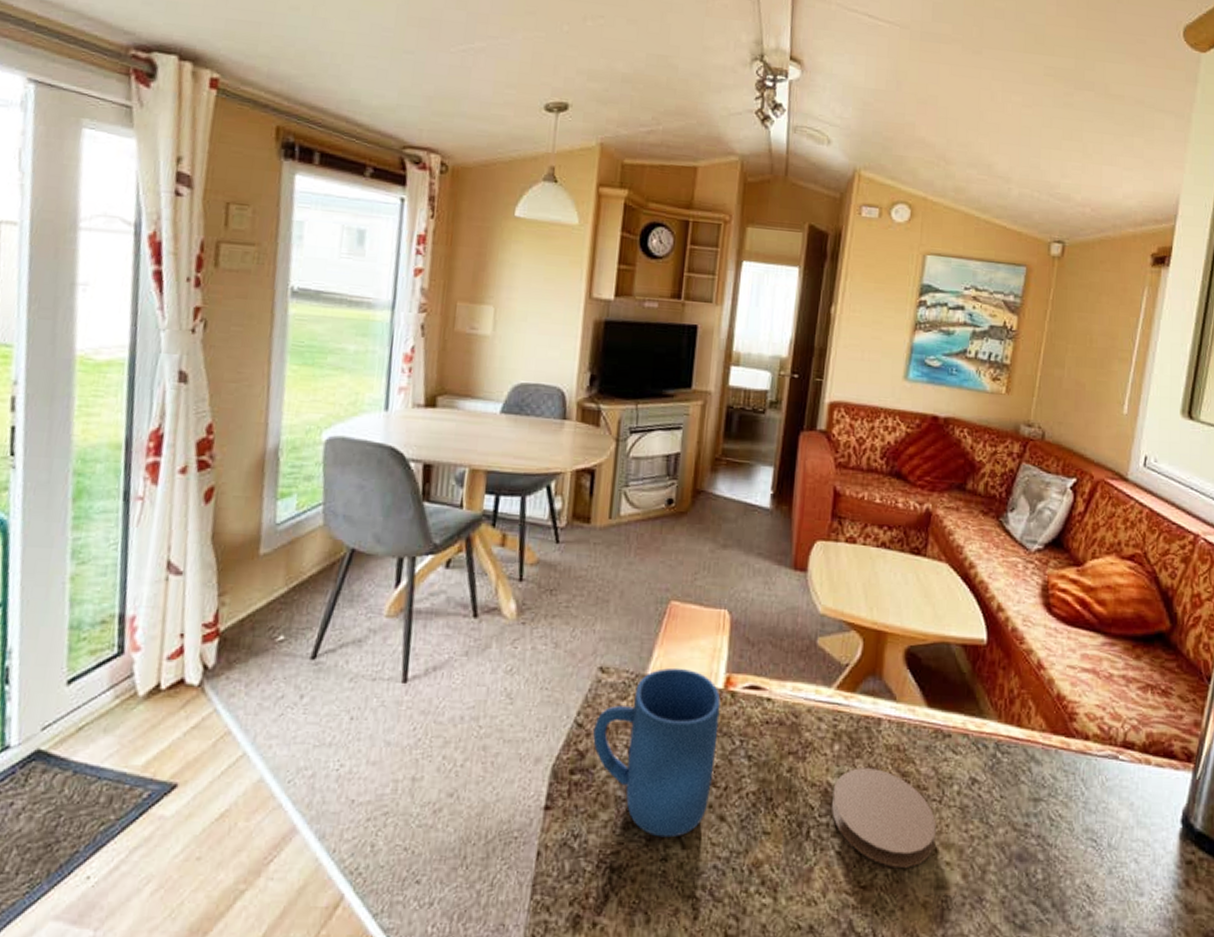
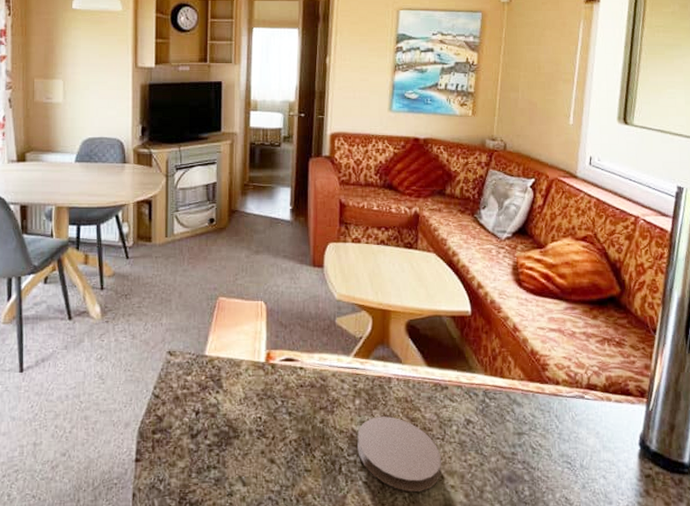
mug: present [593,667,721,838] -> none [168,348,264,478]

